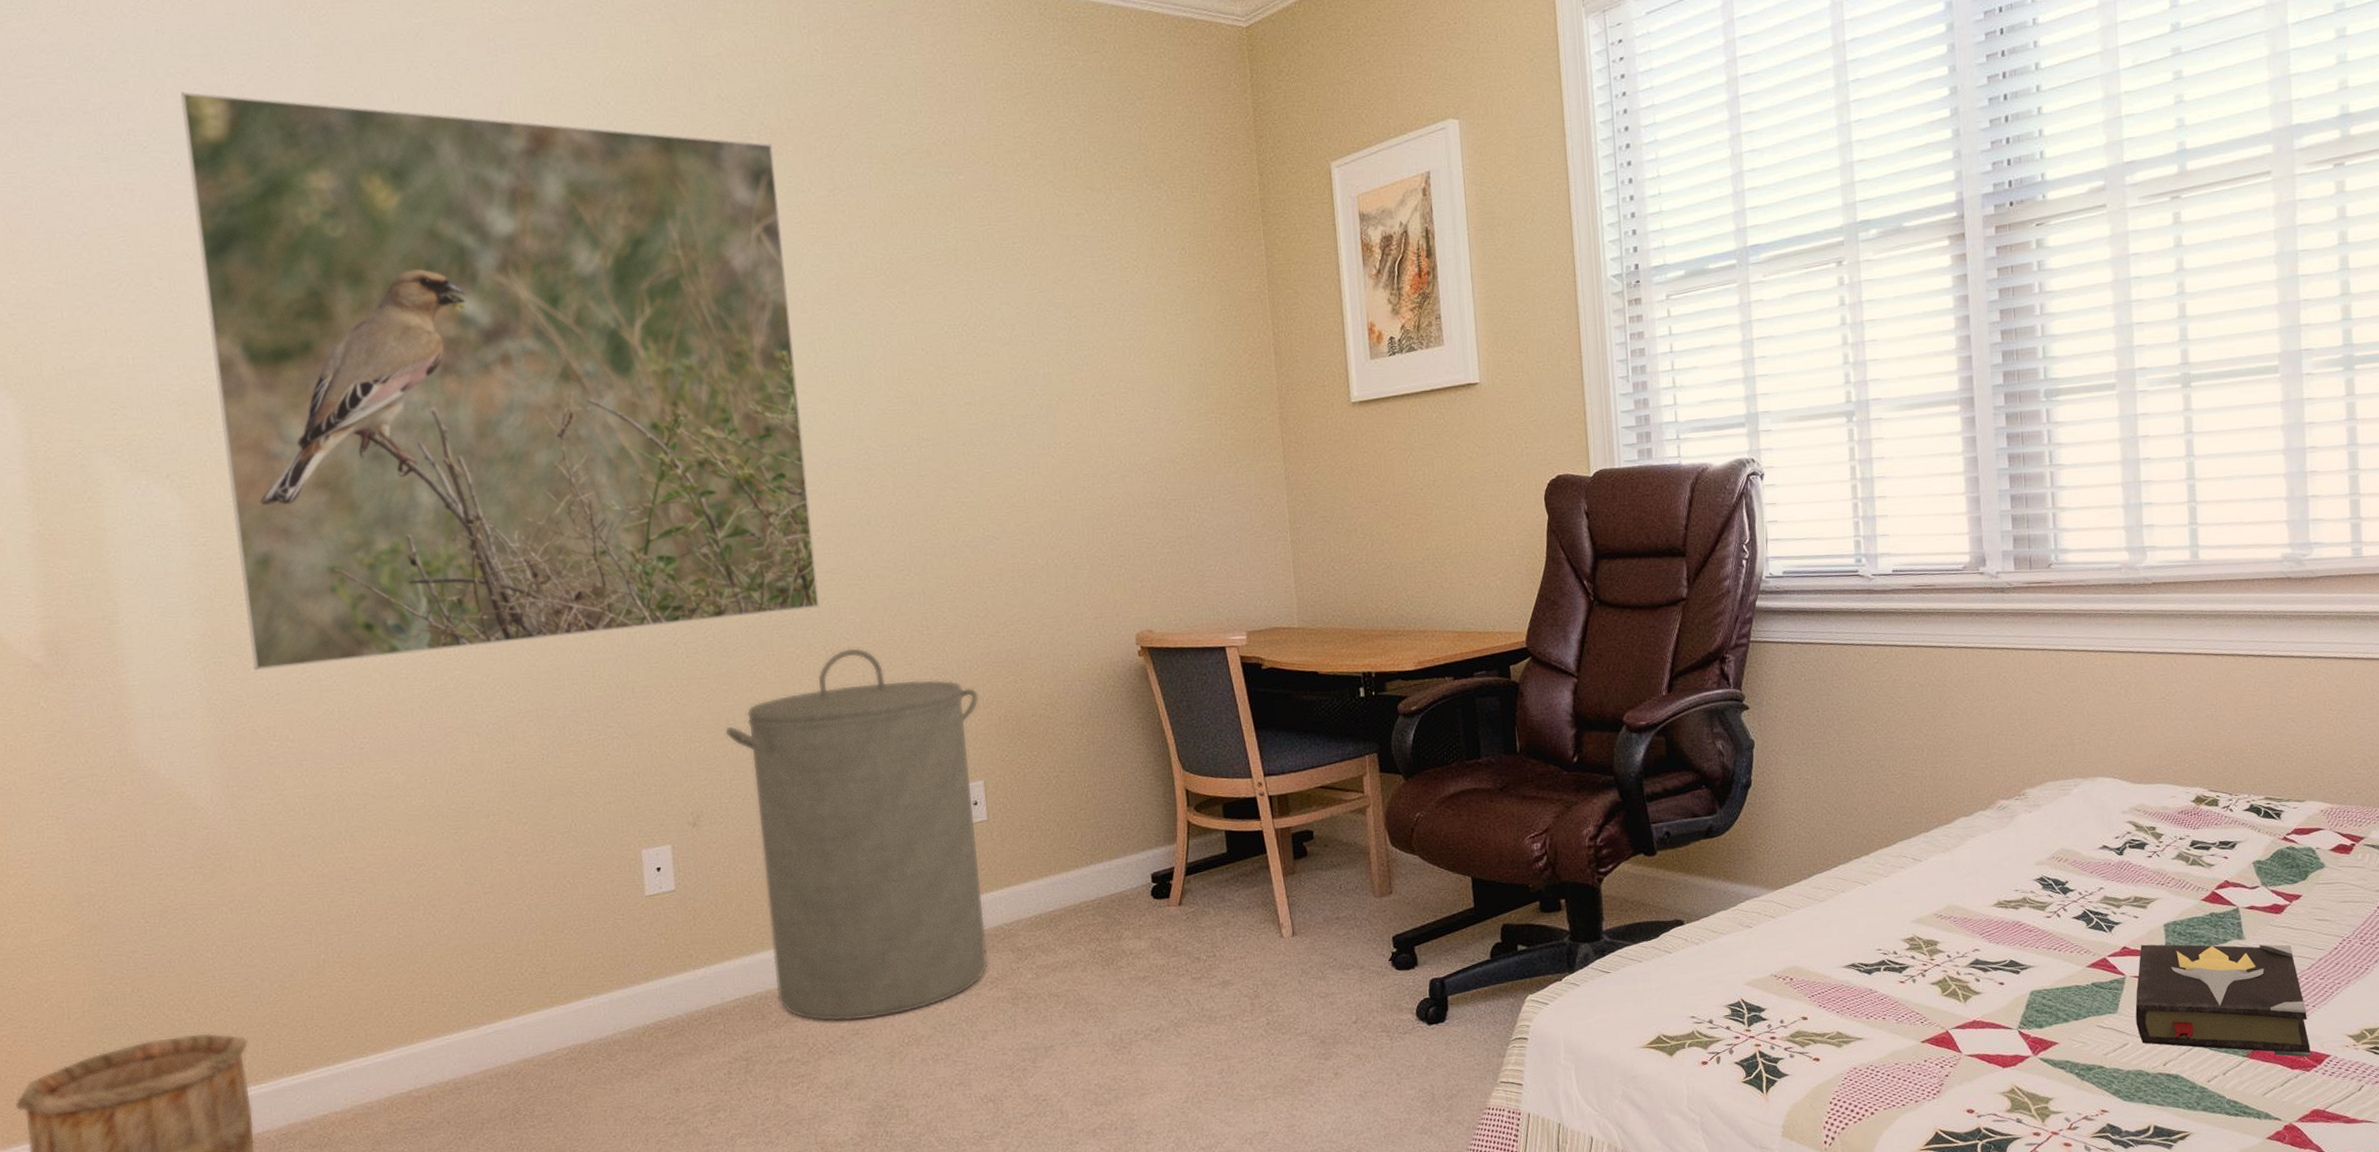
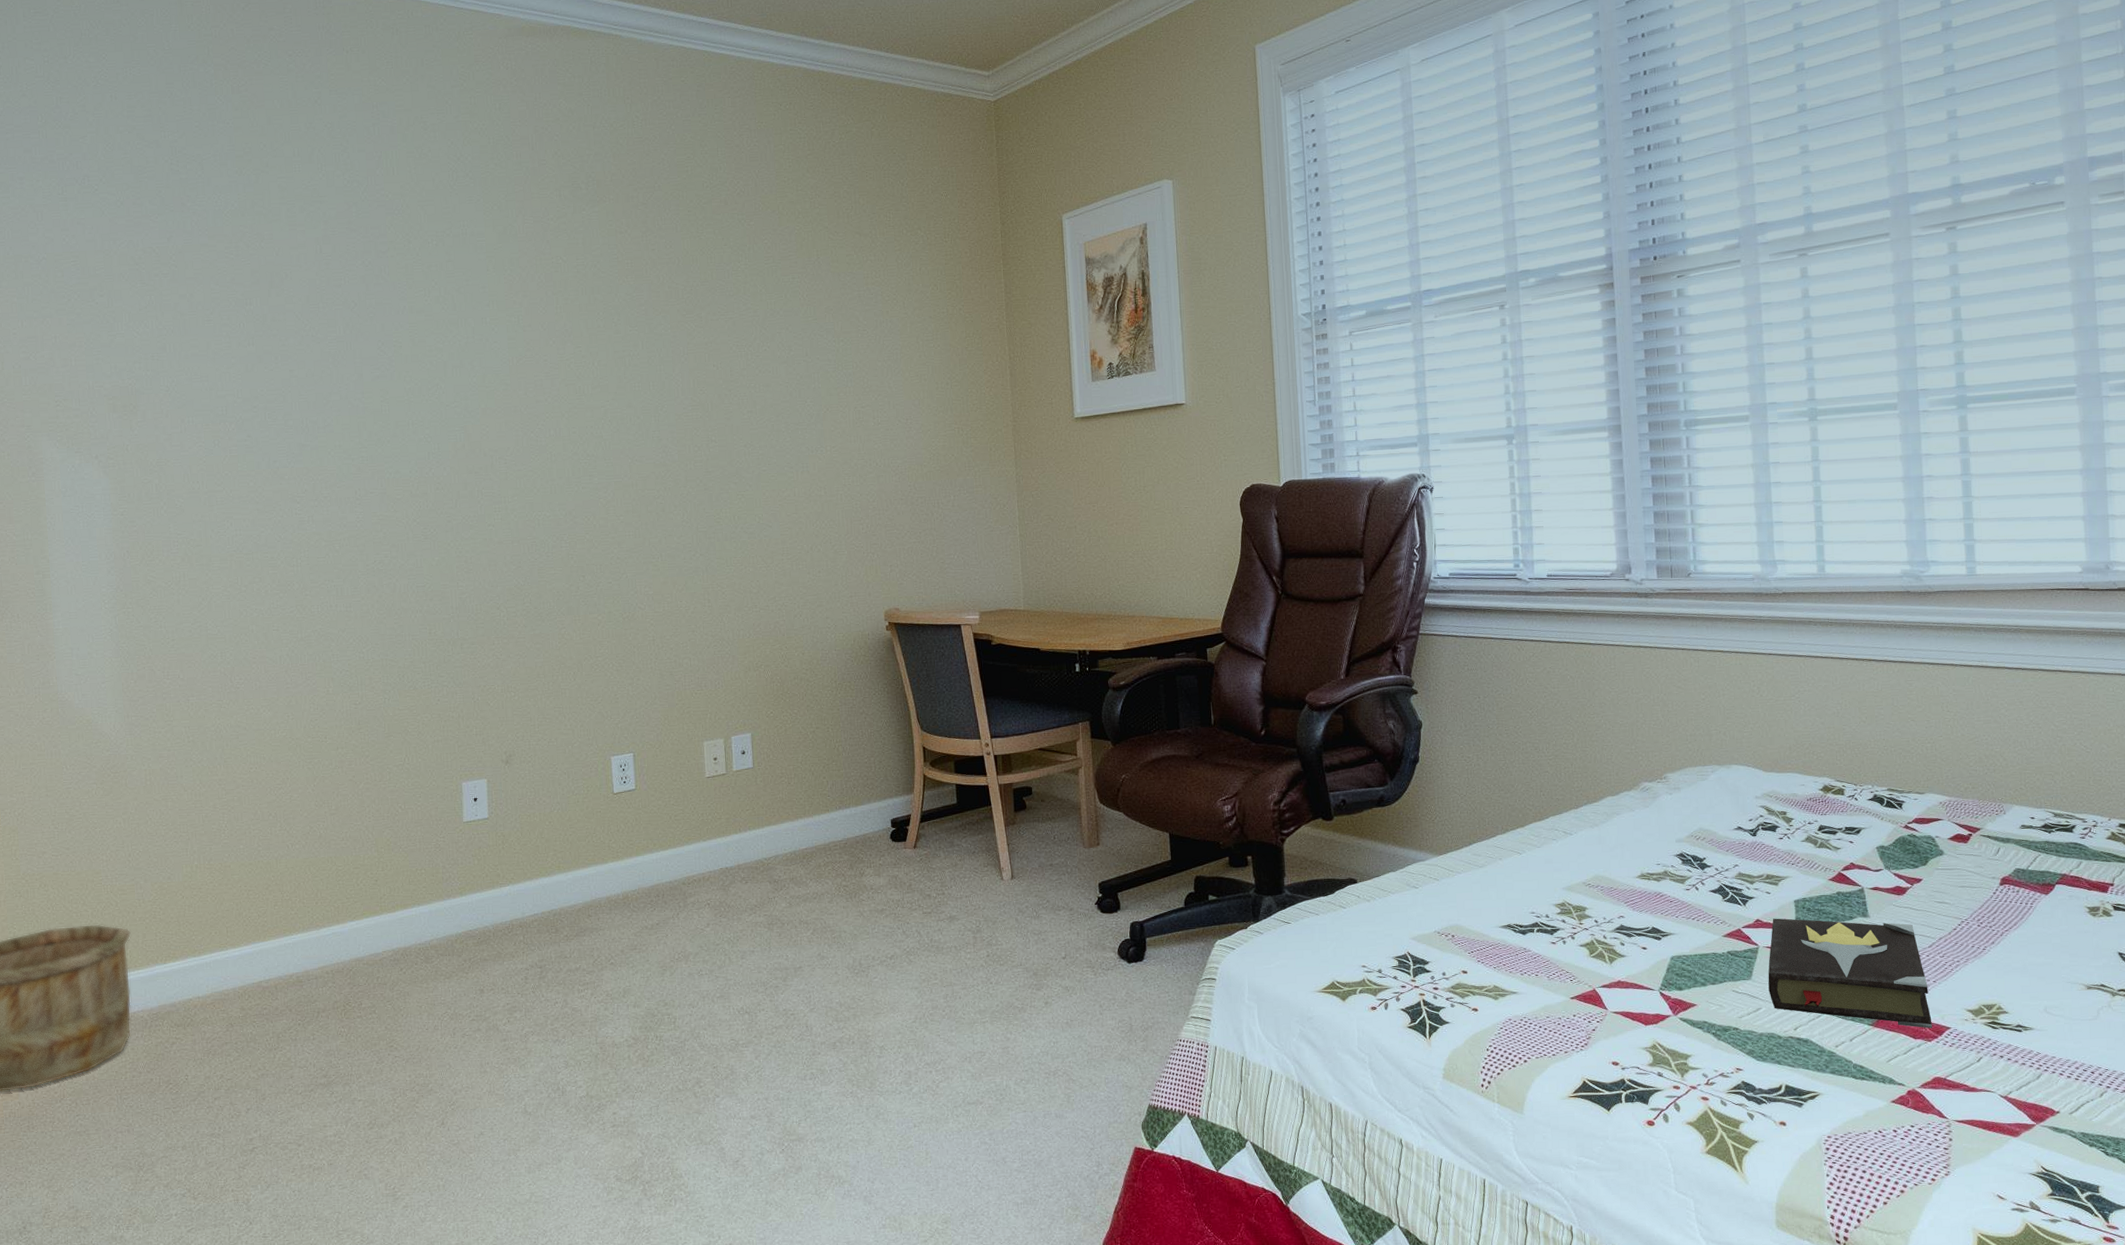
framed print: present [180,92,820,671] -> none [126,145,620,620]
laundry hamper: present [725,648,989,1021] -> none [536,616,750,937]

